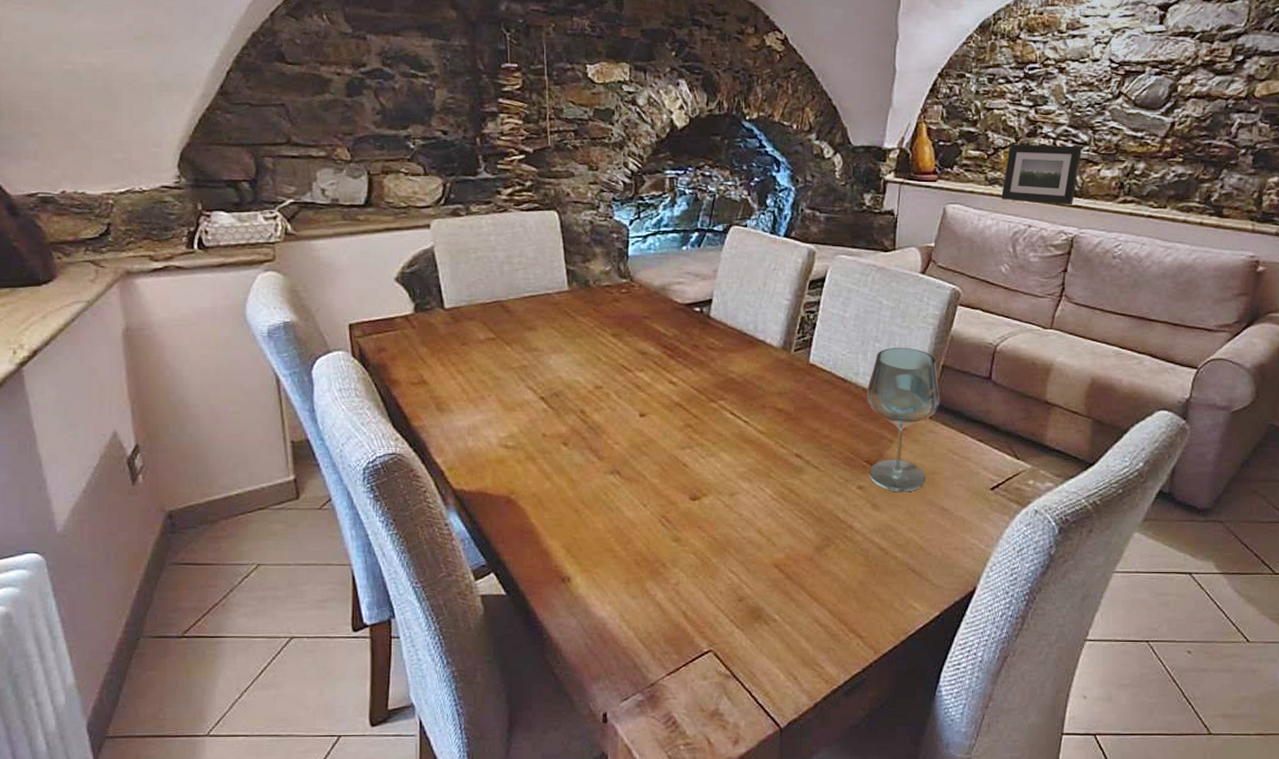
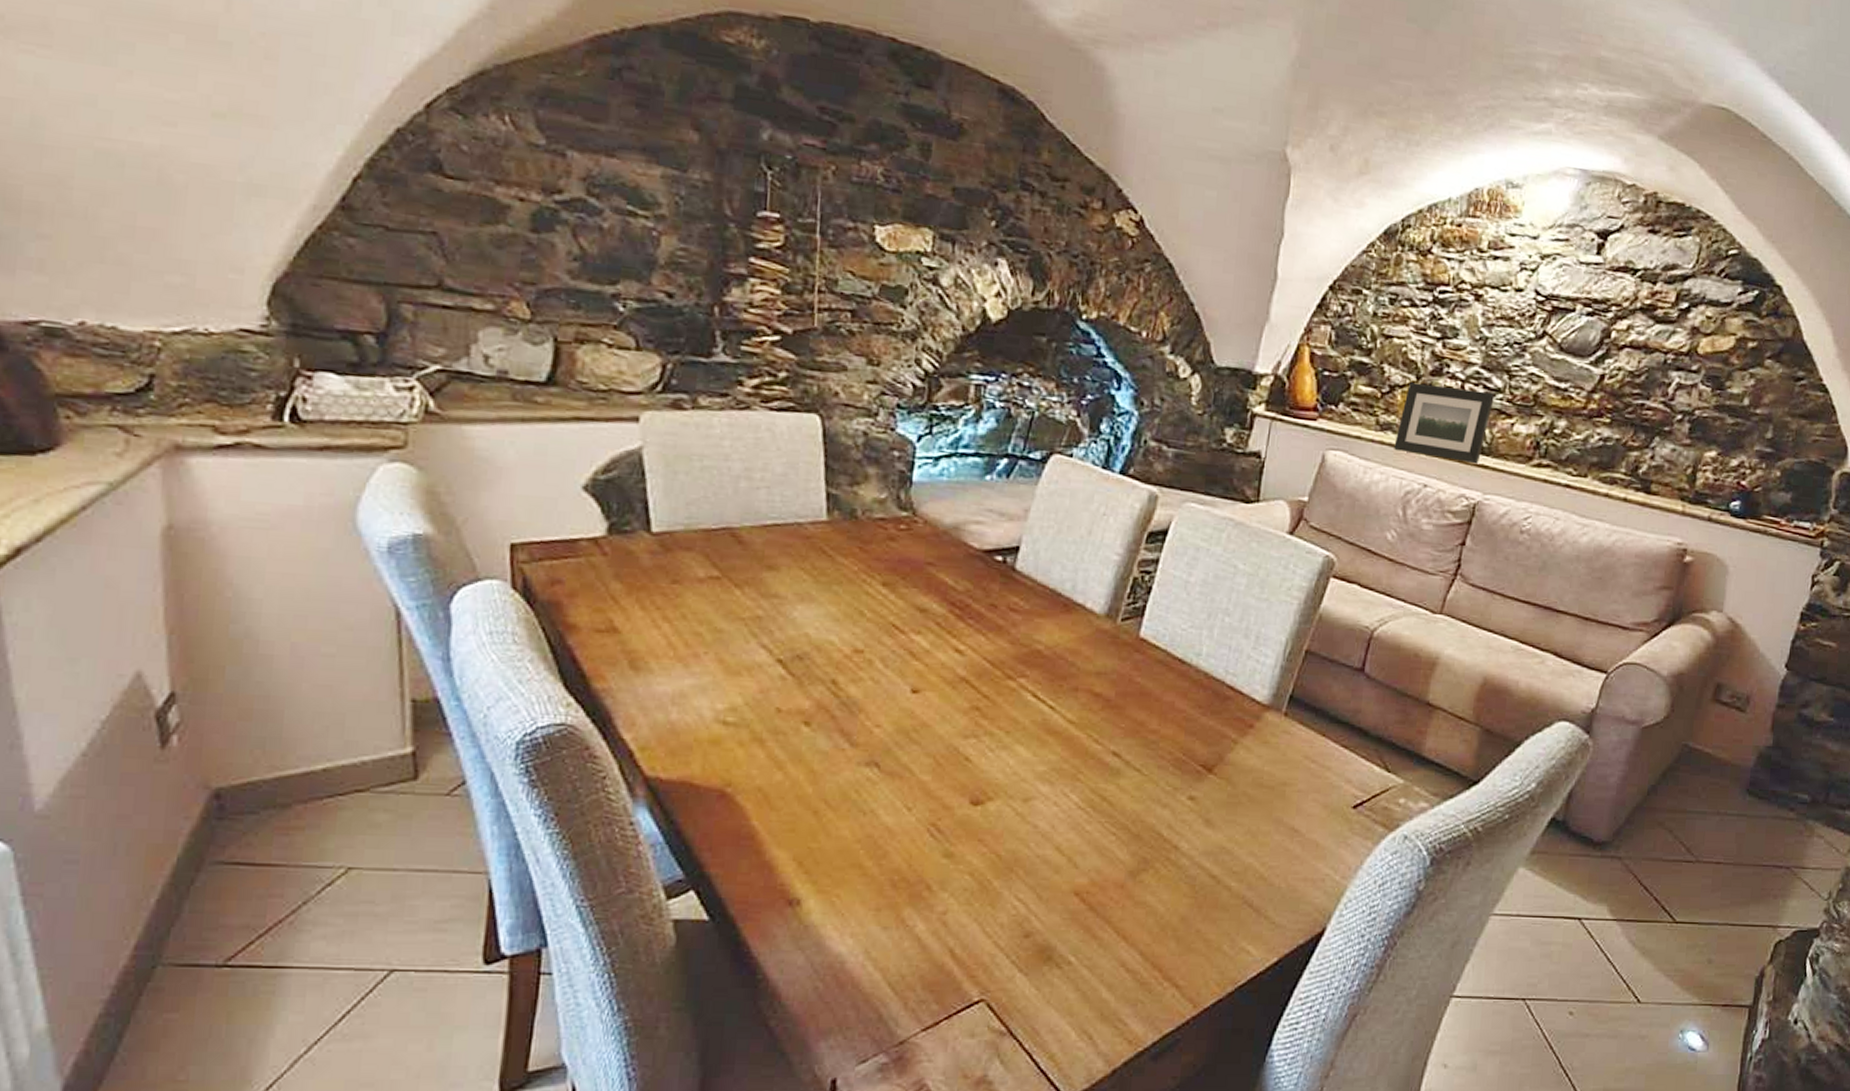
wine glass: present [866,347,940,493] -> none [1204,623,1301,807]

